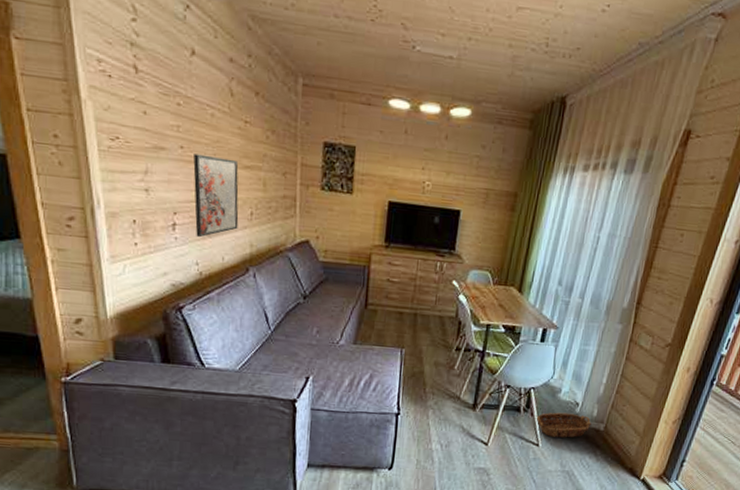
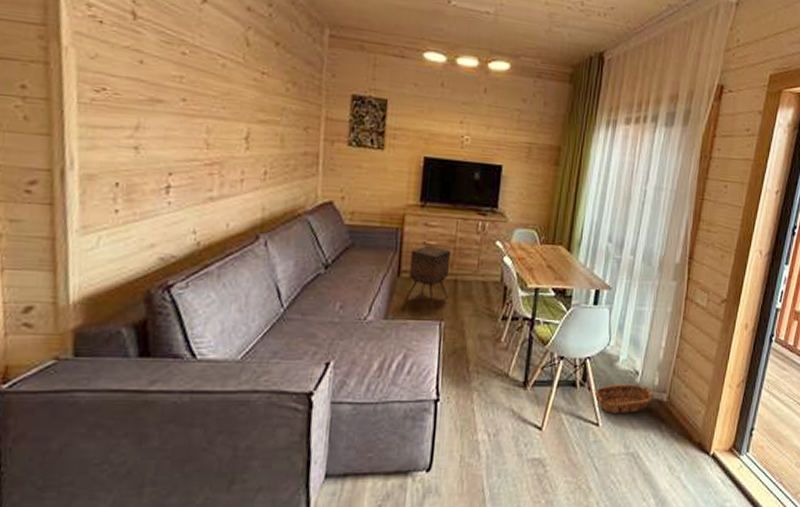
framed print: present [193,153,239,238] -> none [195,107,252,202]
side table: none [371,281,412,337] -> present [405,245,451,308]

